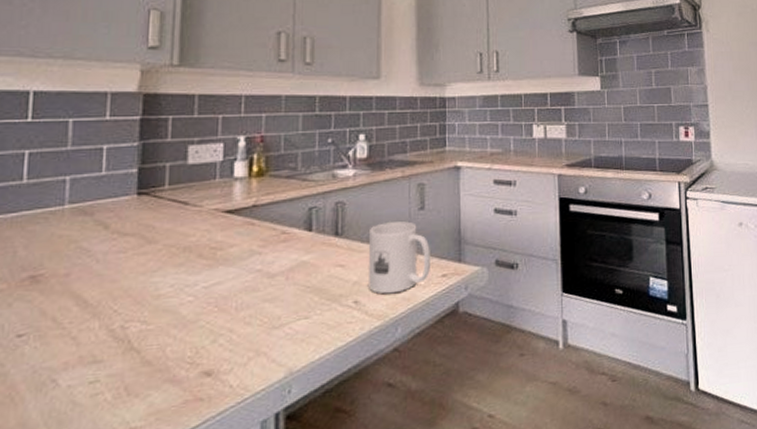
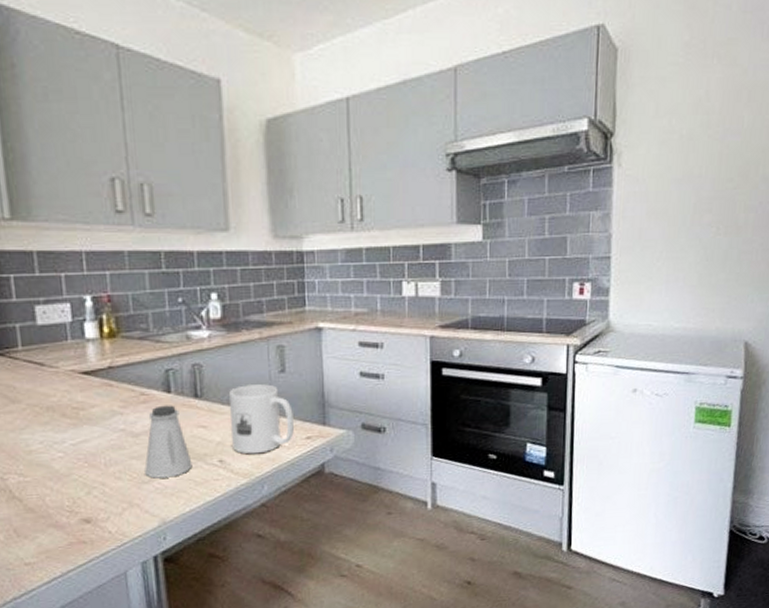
saltshaker: none [277,243,327,323] -> present [144,405,193,479]

